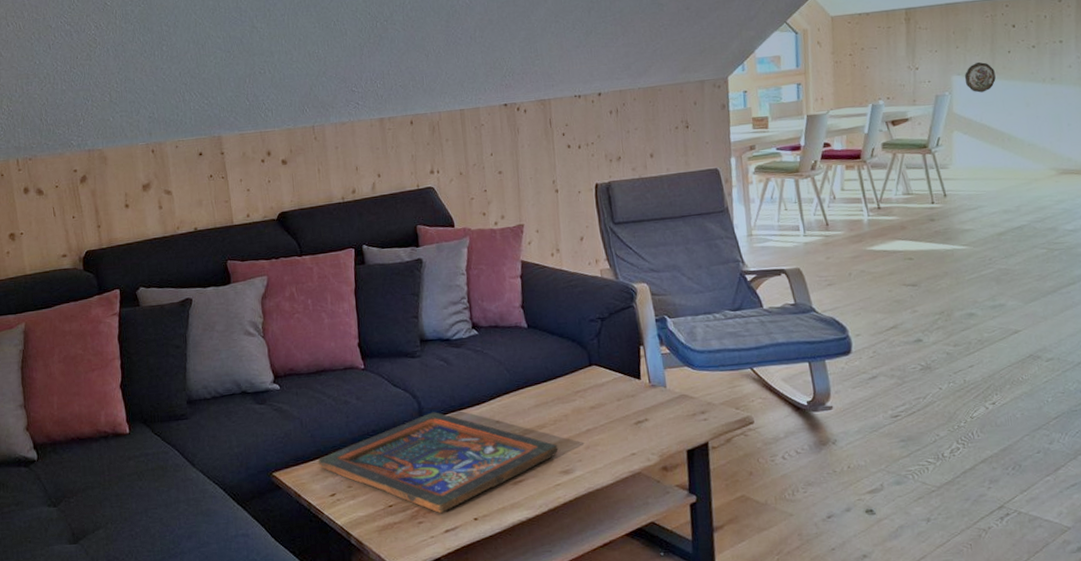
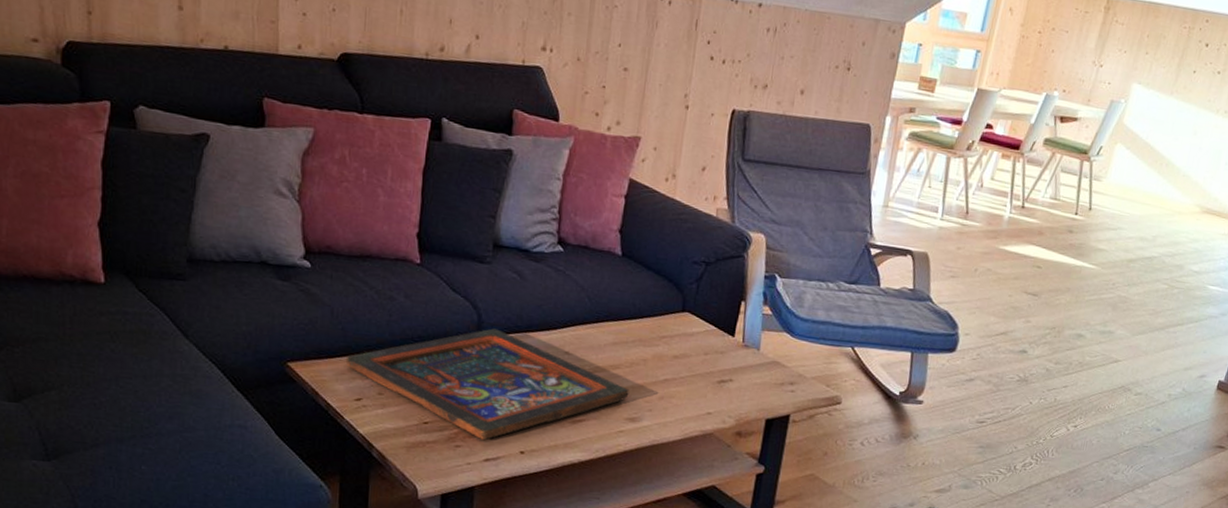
decorative plate: present [964,62,996,93] -> none [1143,75,1175,109]

